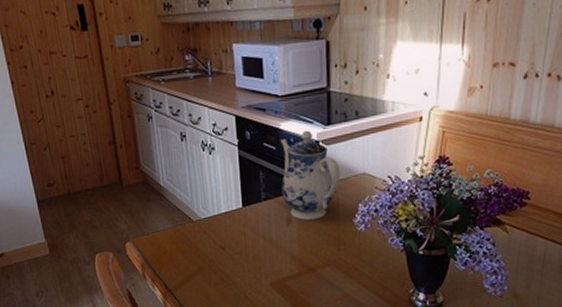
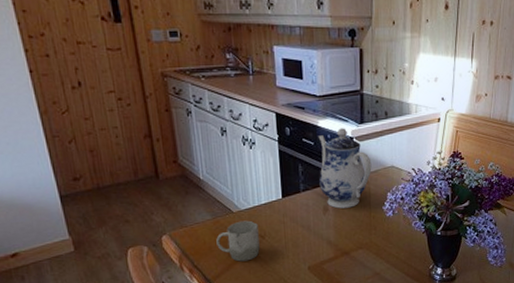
cup: none [177,230,220,273] -> present [216,220,260,262]

